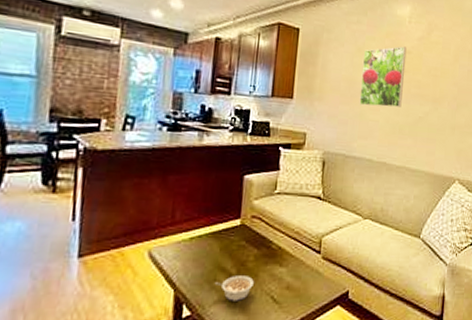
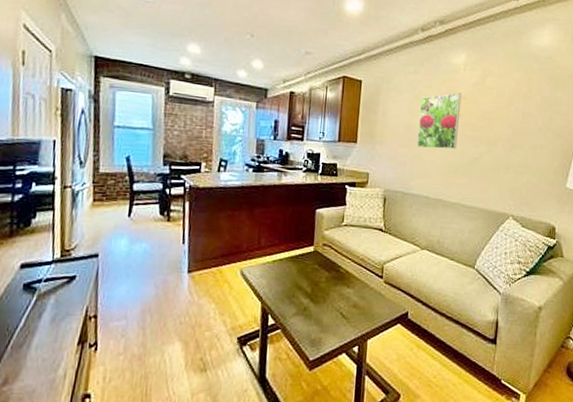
legume: present [214,276,254,301] -> none [293,293,326,315]

